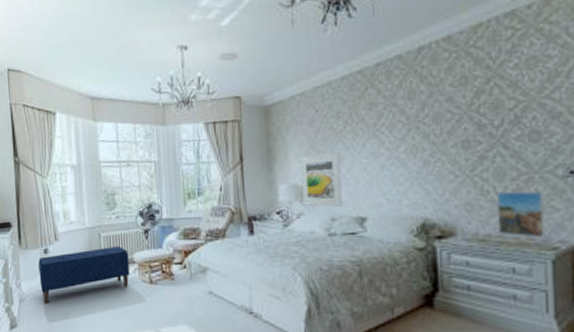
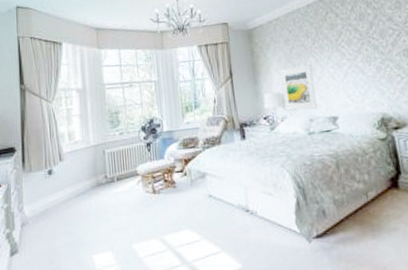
bench: present [38,245,130,304] -> none [42,160,134,226]

